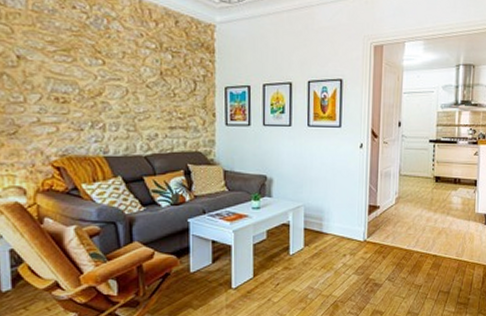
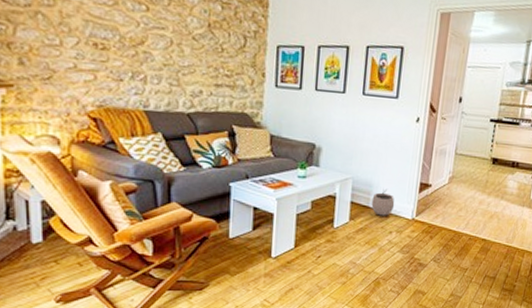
plant pot: none [324,213,346,240] -> present [371,188,395,216]

